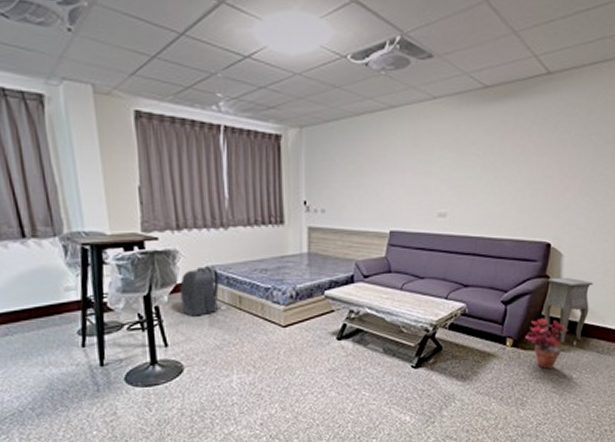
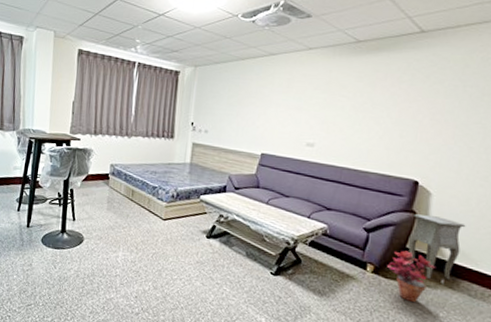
backpack: present [180,266,221,317] -> none [89,163,119,201]

